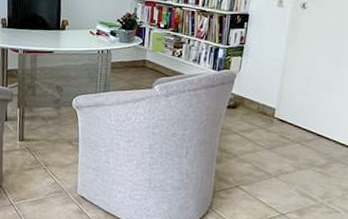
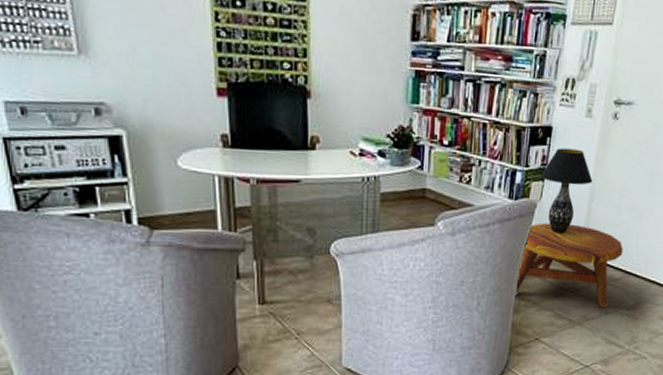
side table: none [219,90,314,164] -> present [517,223,623,308]
table lamp: none [238,31,285,100] -> present [539,148,593,234]

